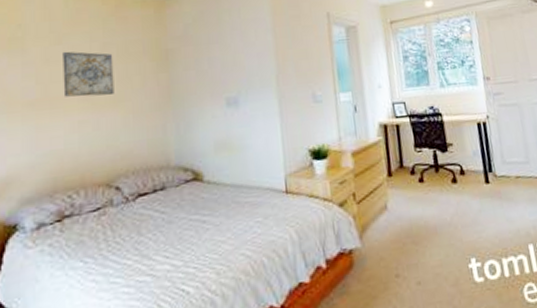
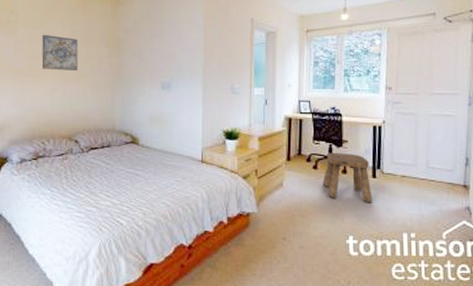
stool: none [432,158,490,215] -> present [322,152,373,202]

